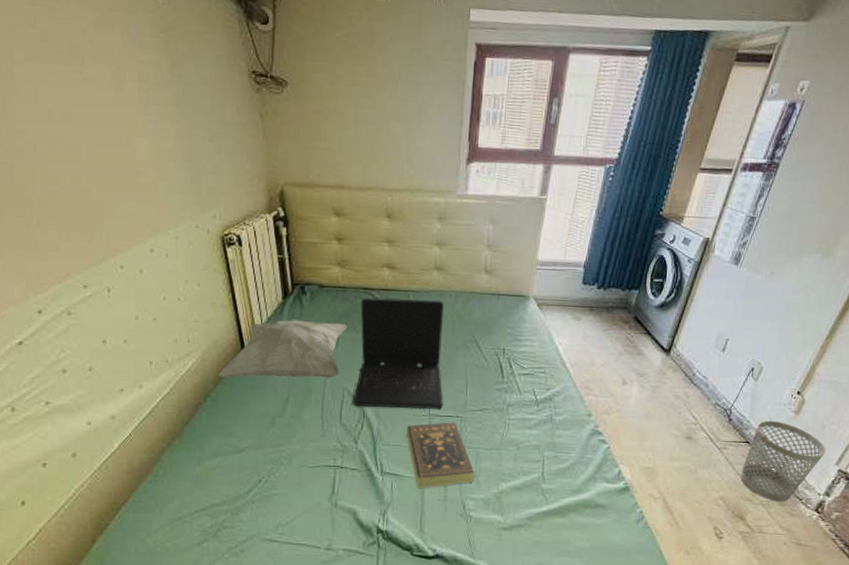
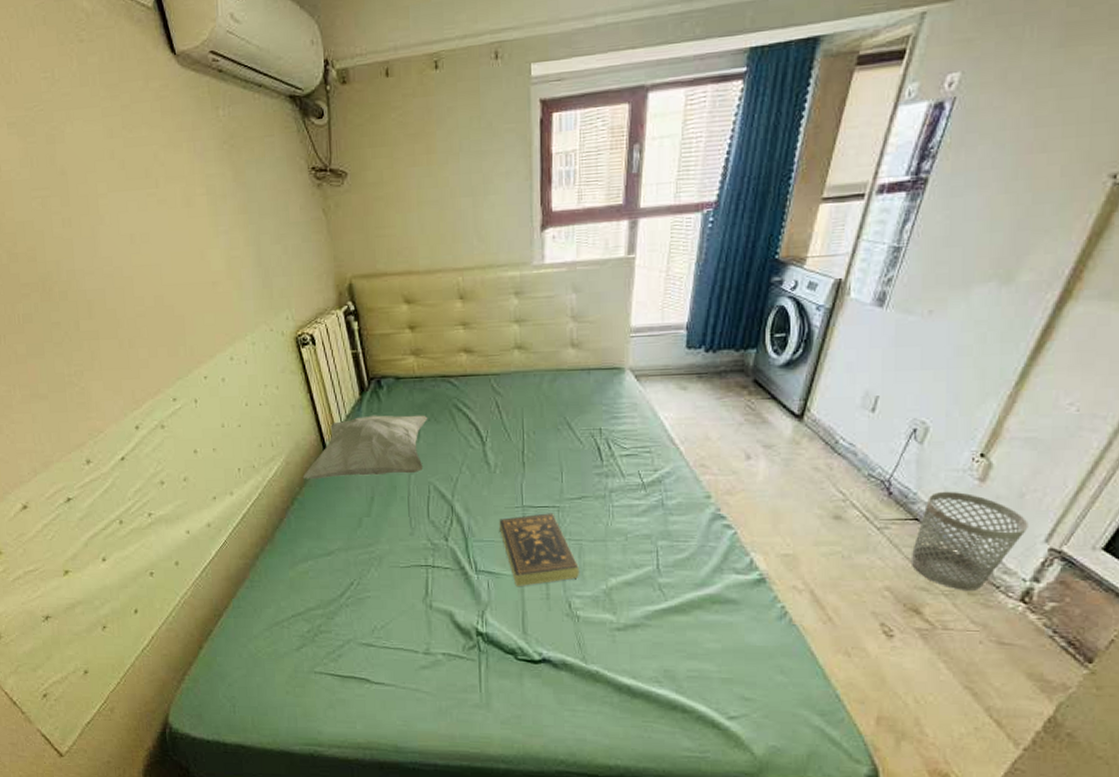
laptop: present [352,297,444,410] -> none [439,381,537,501]

